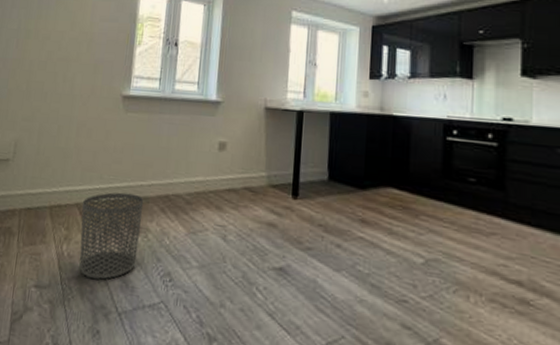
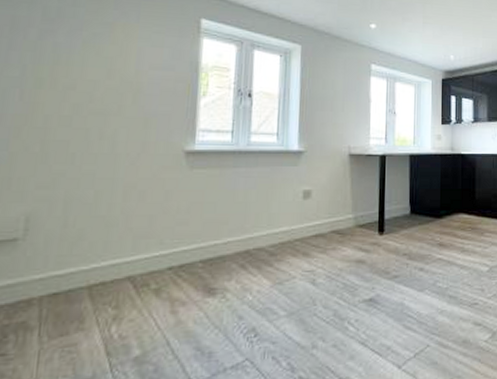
waste bin: present [79,192,144,280] -> none [136,255,219,356]

